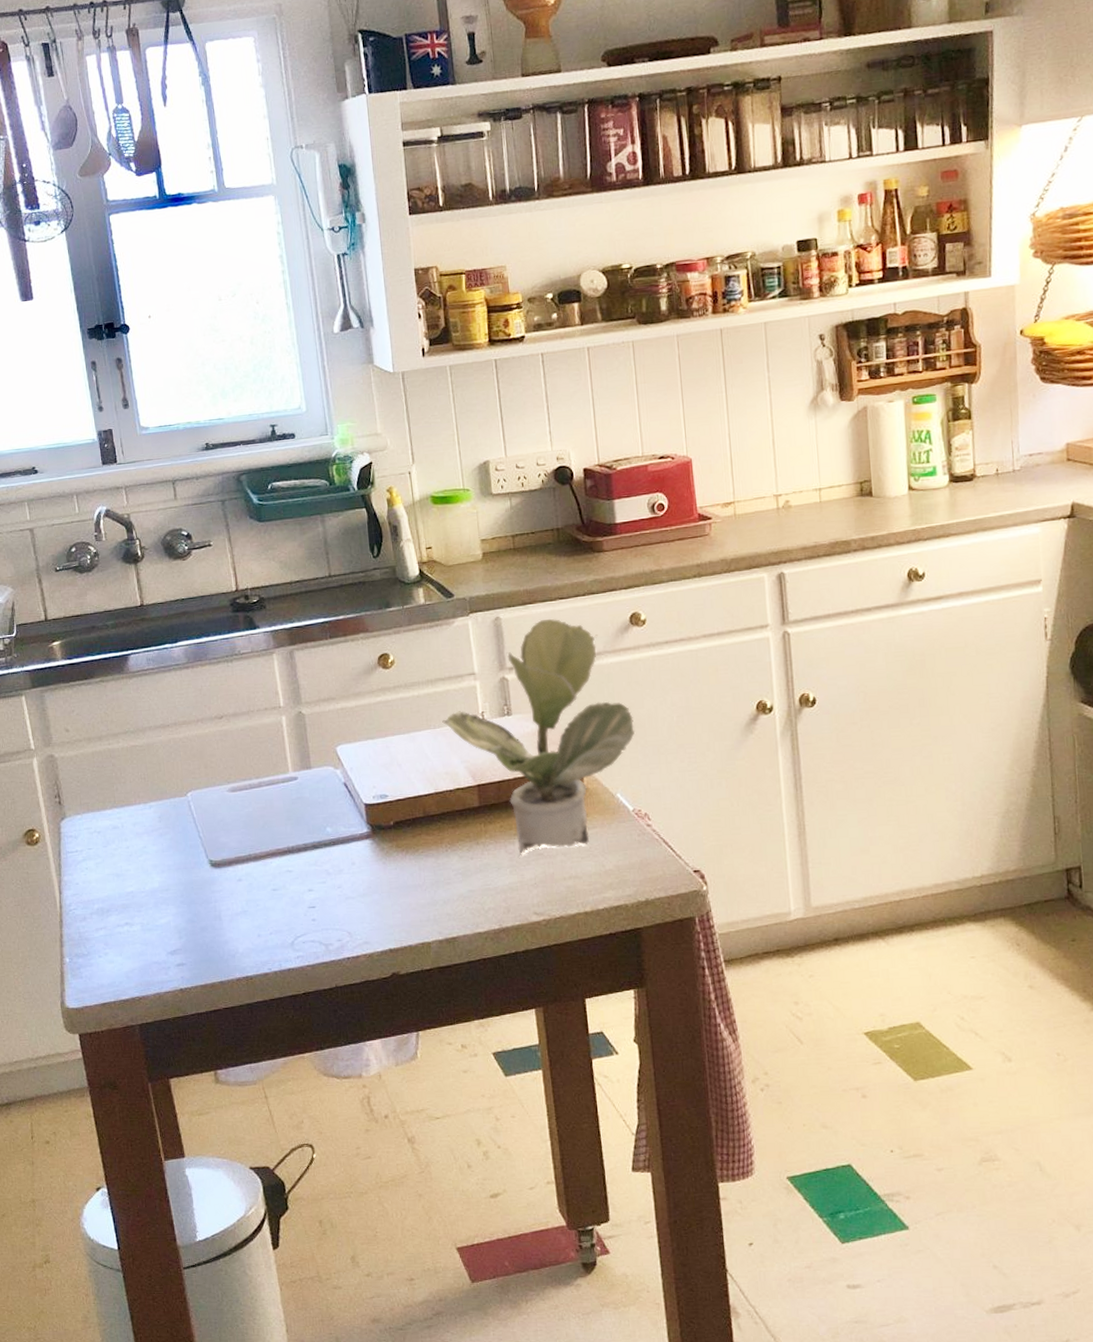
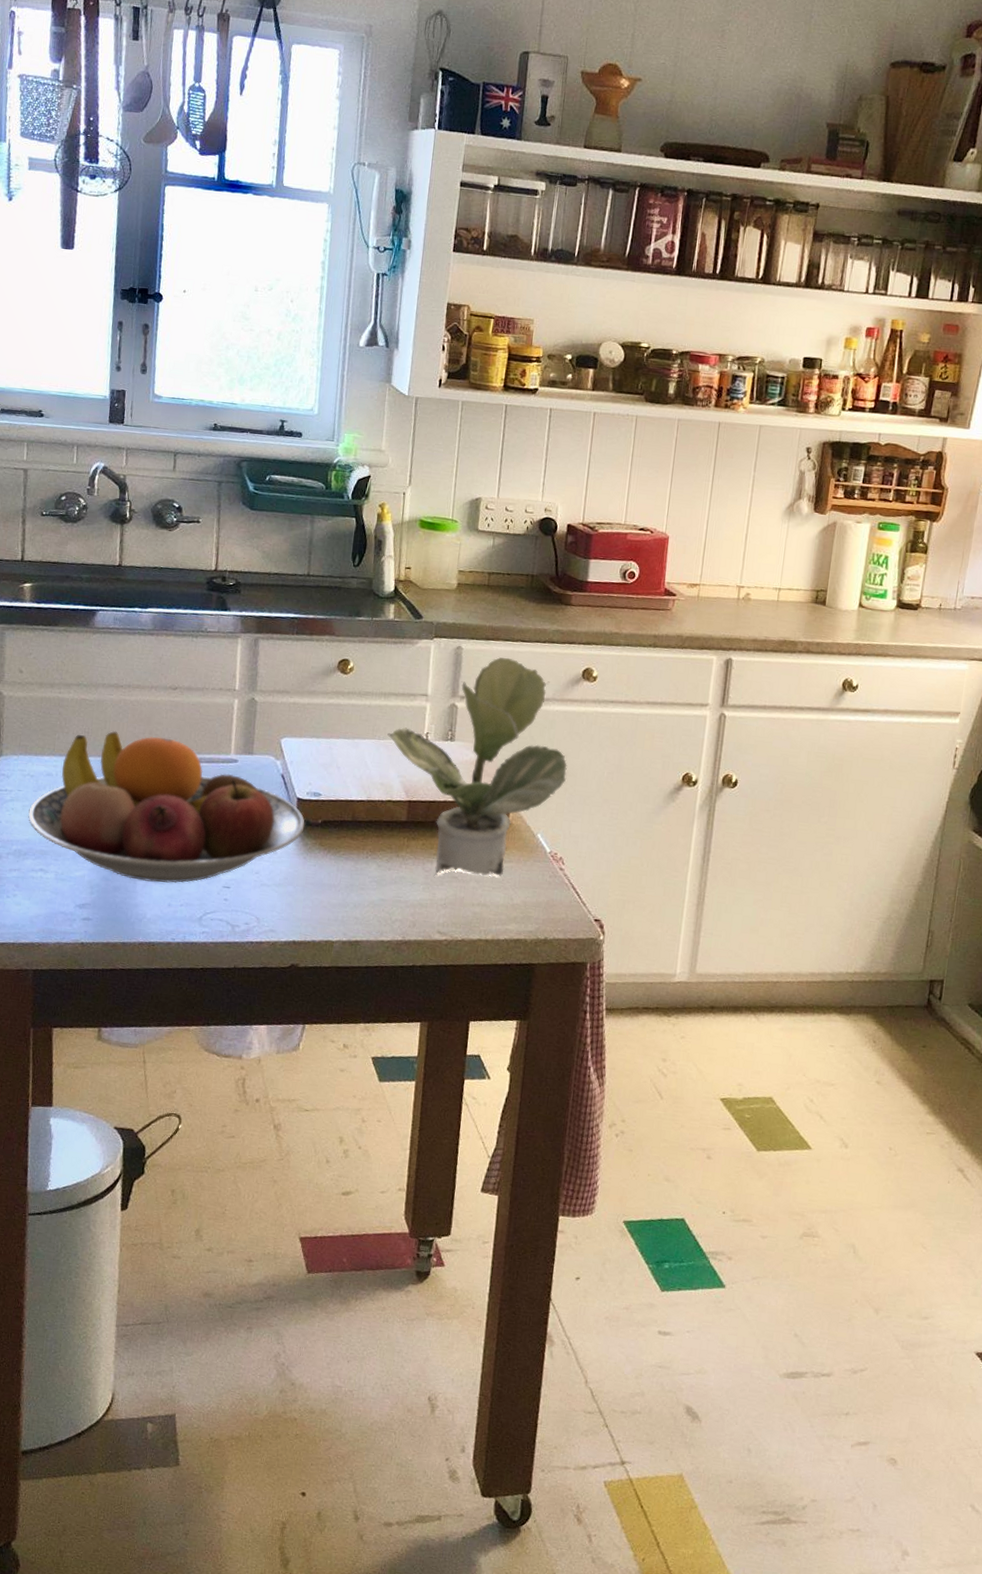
fruit bowl: none [102,768,378,917] -> present [27,730,305,883]

